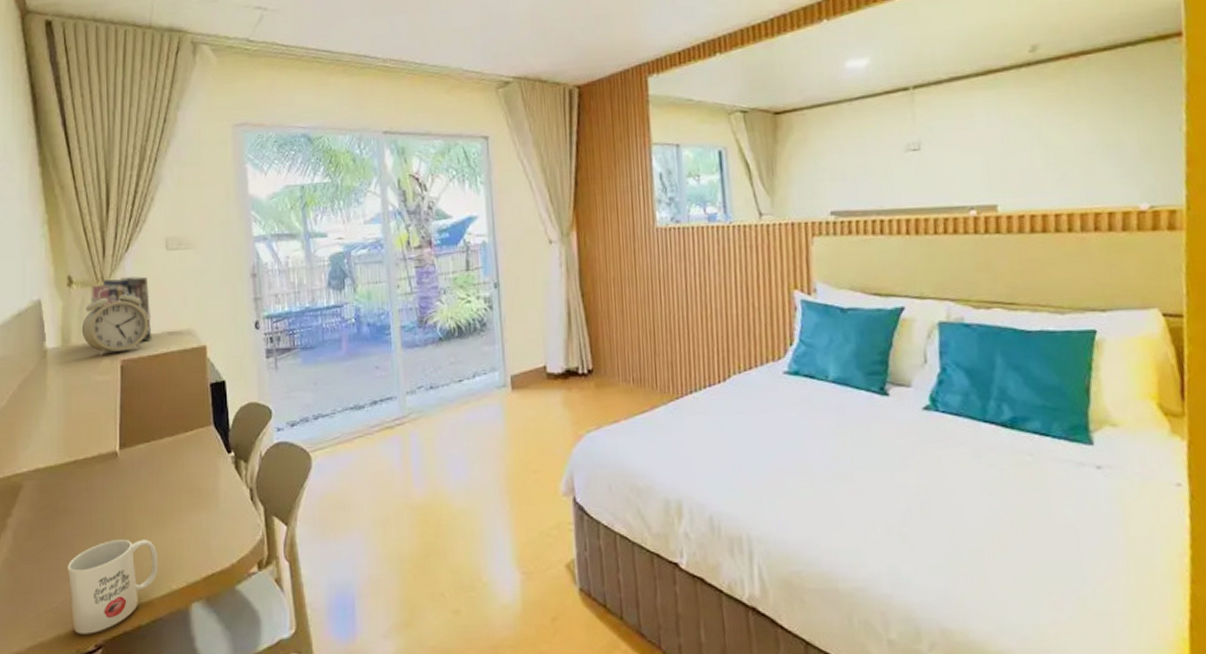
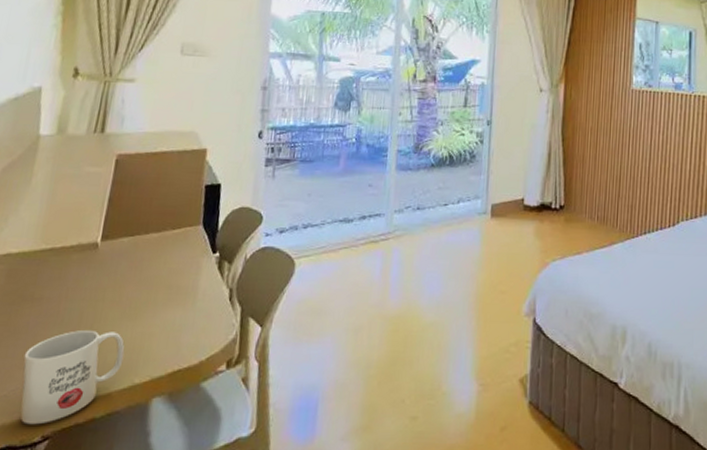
alarm clock: present [81,286,149,357] -> none [80,82,153,149]
books: present [92,276,152,342] -> none [97,74,158,139]

